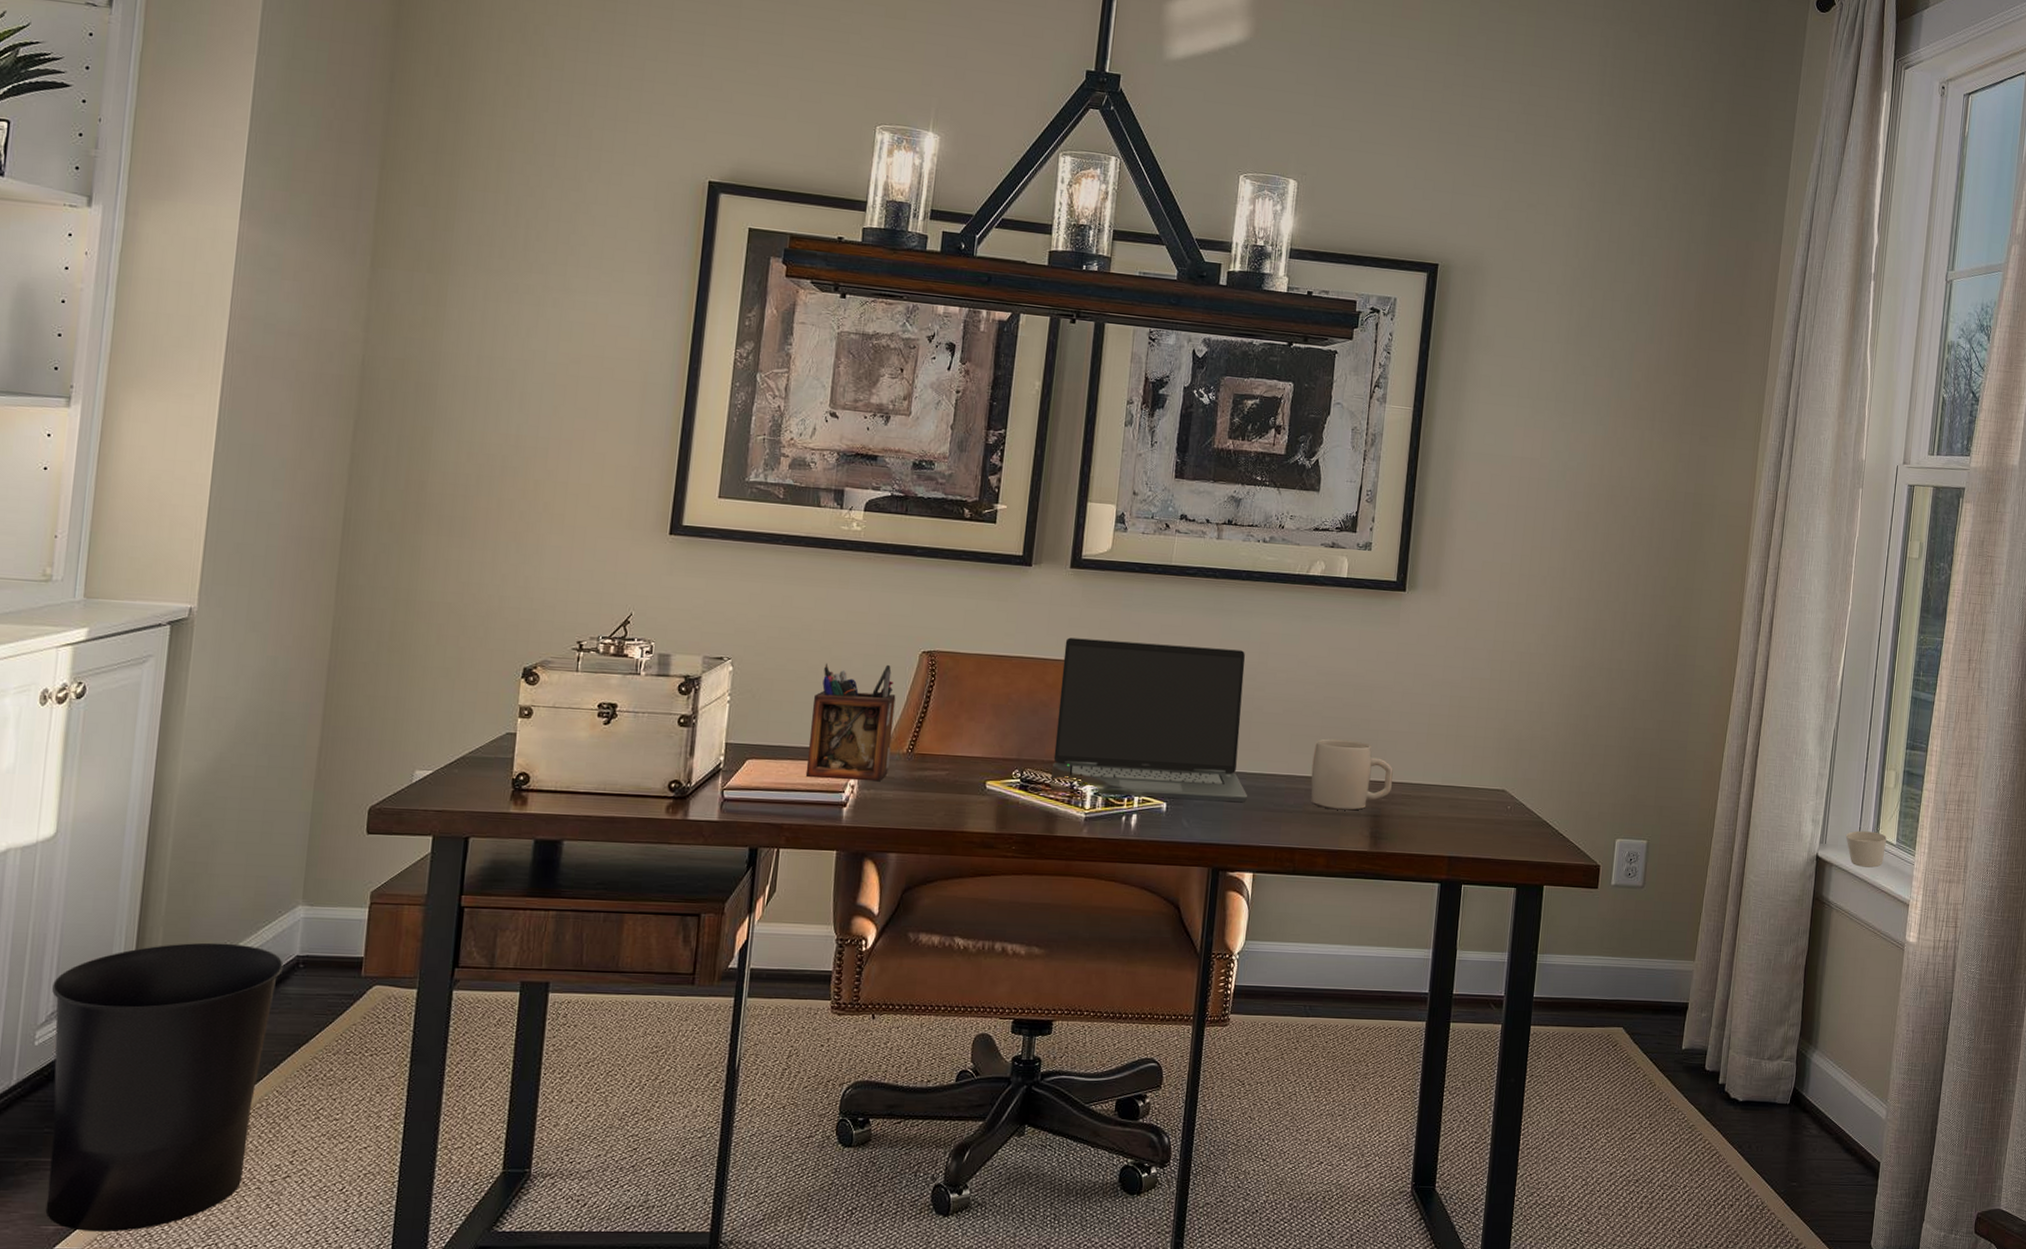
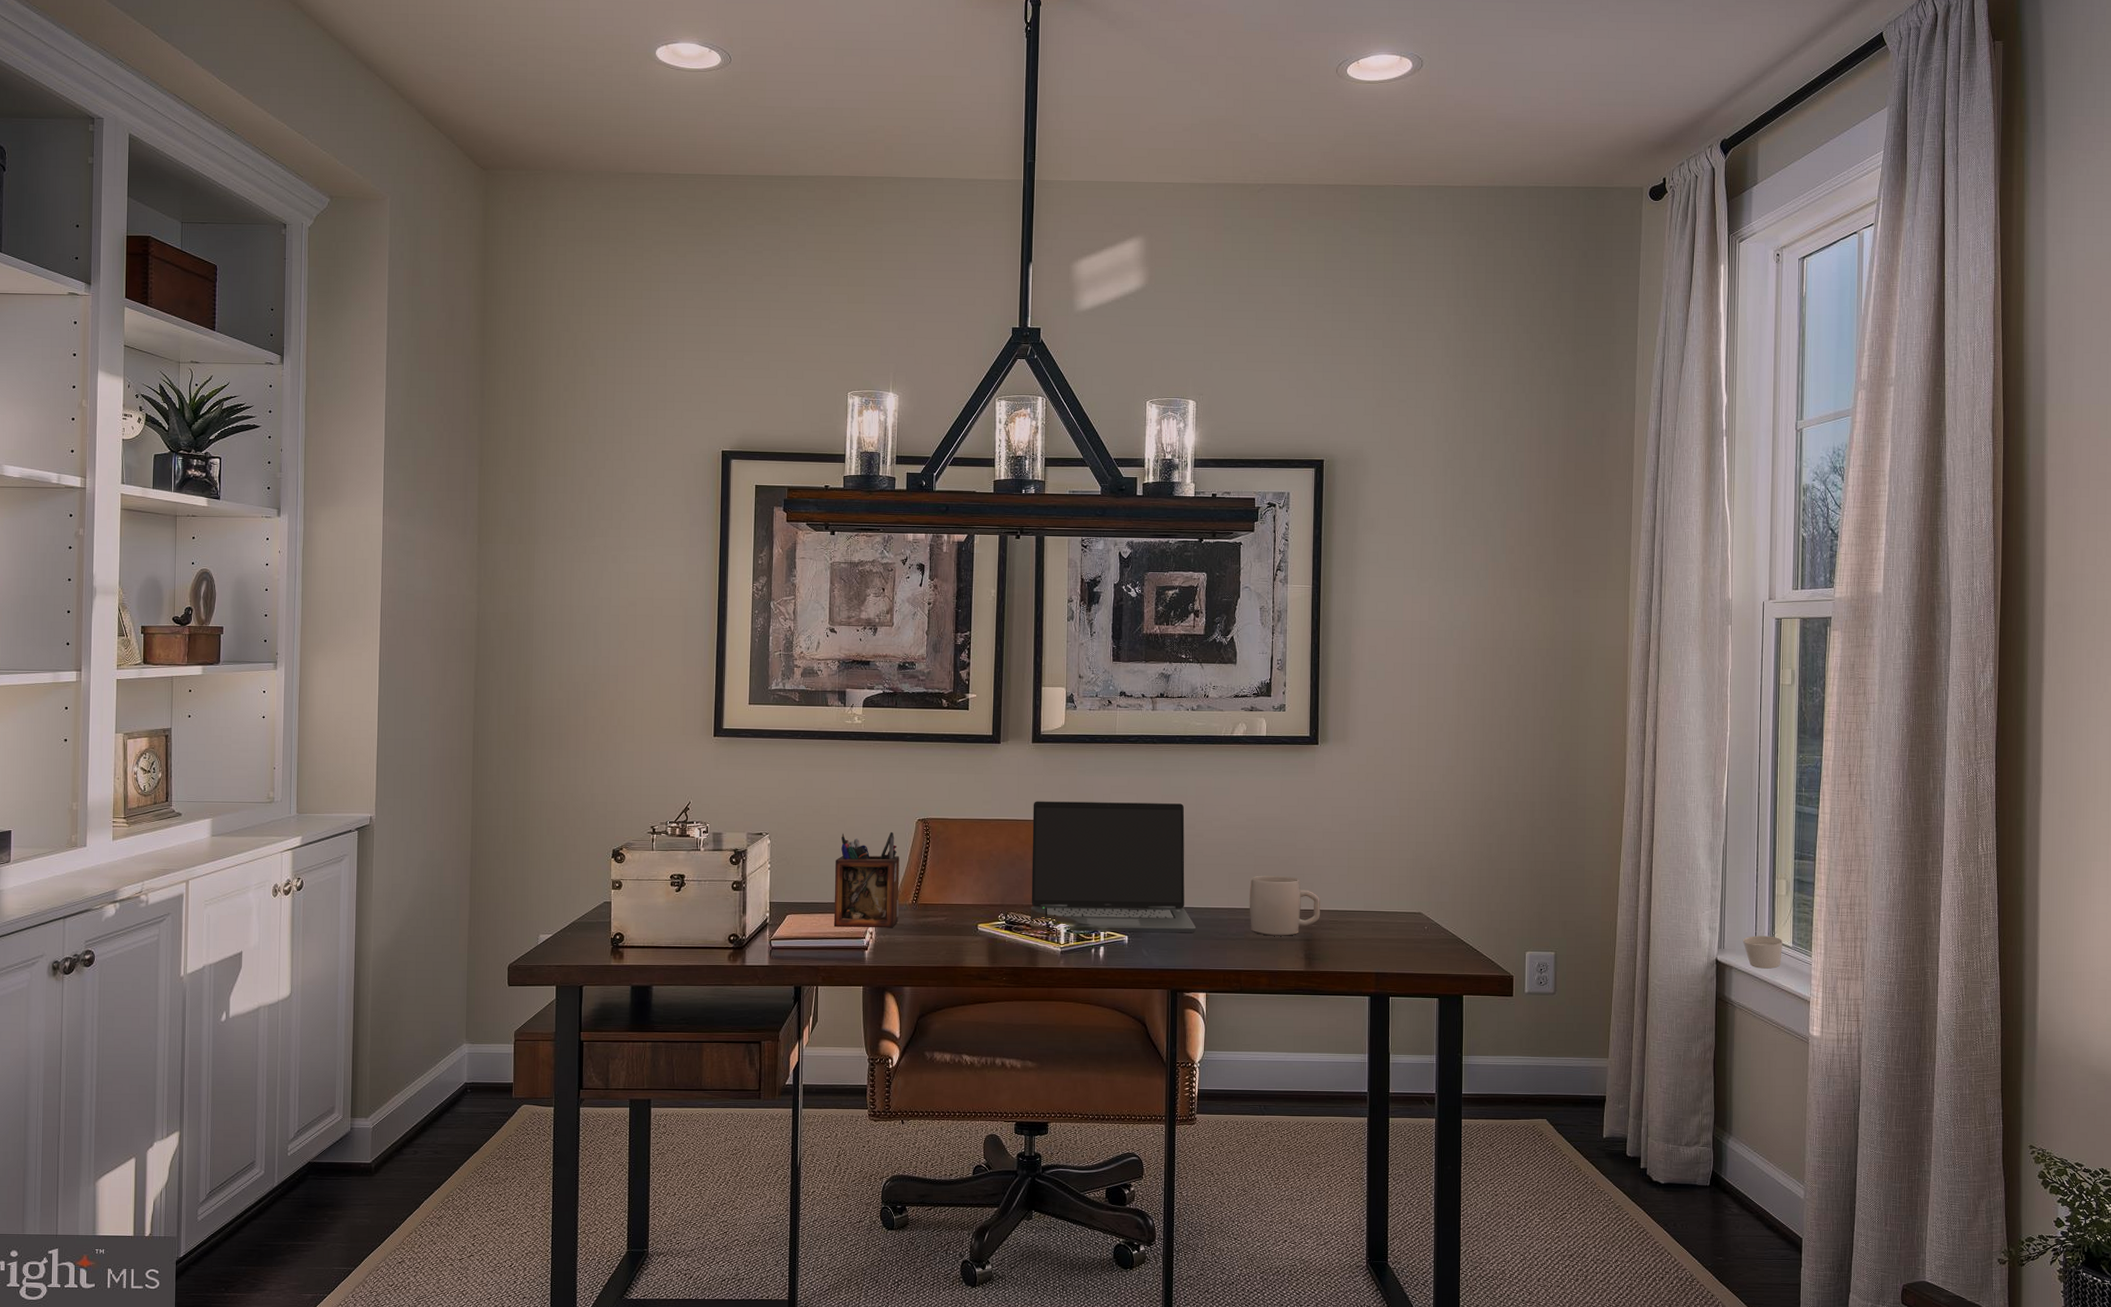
waste bin: present [45,942,284,1233] -> none [297,1074,456,1299]

